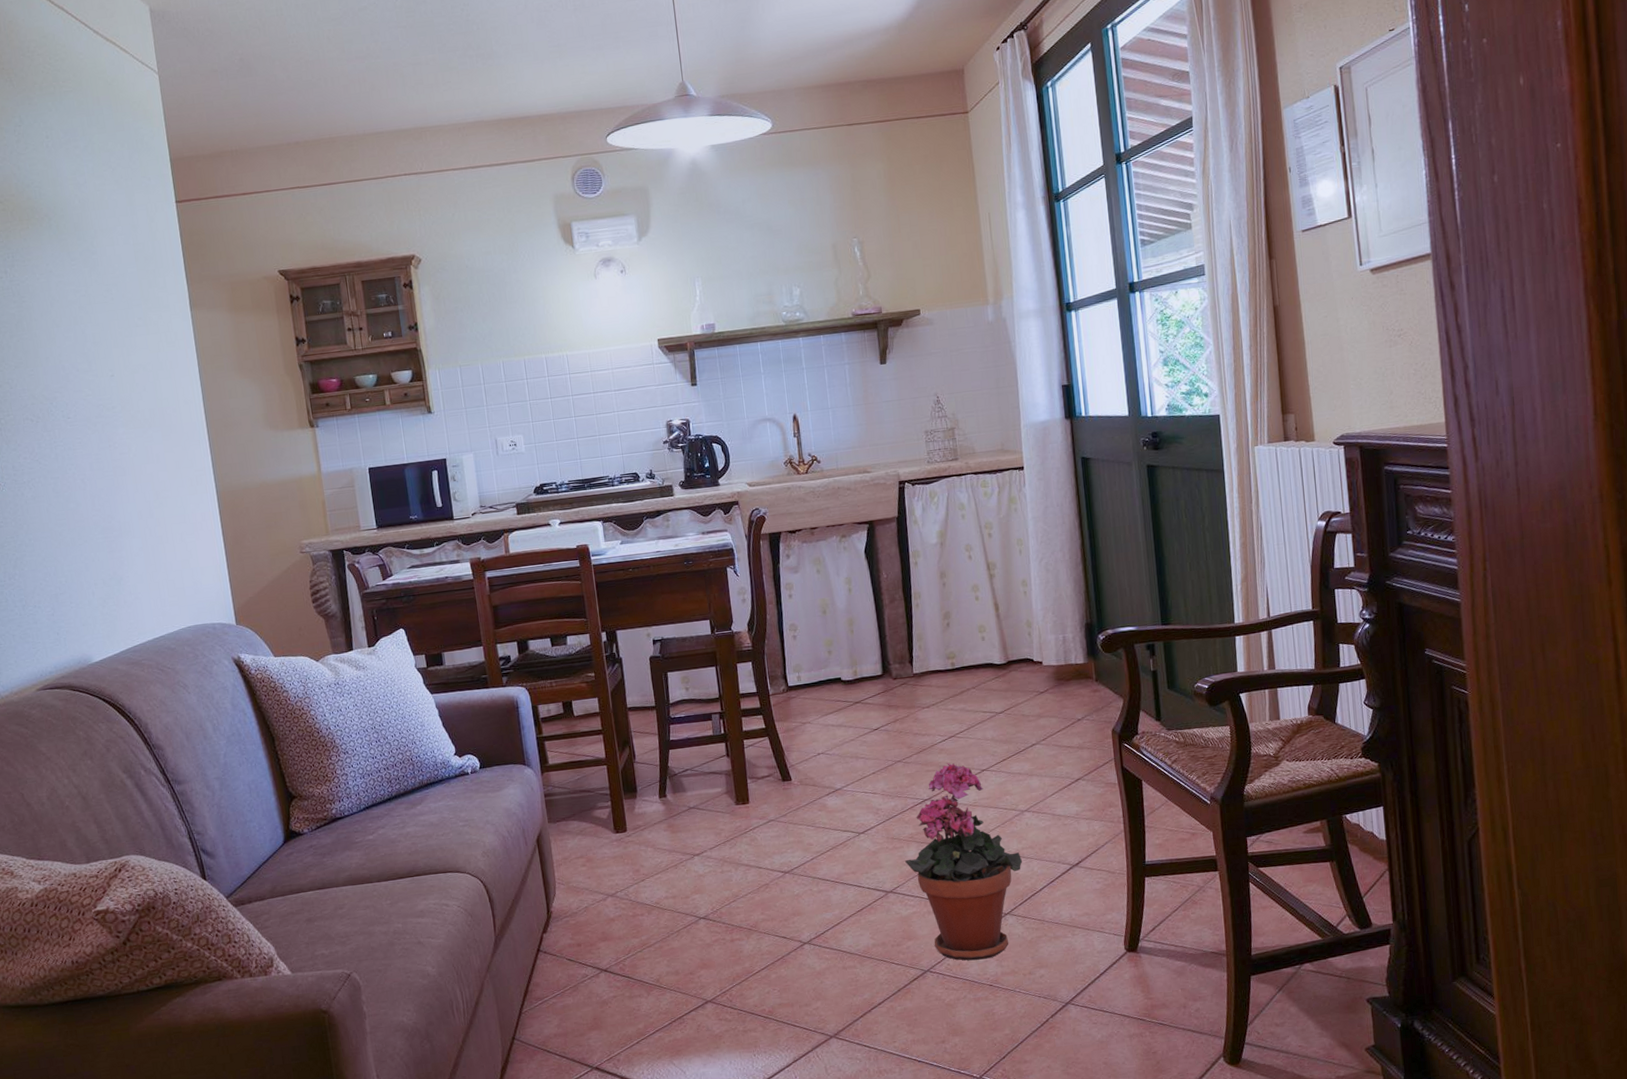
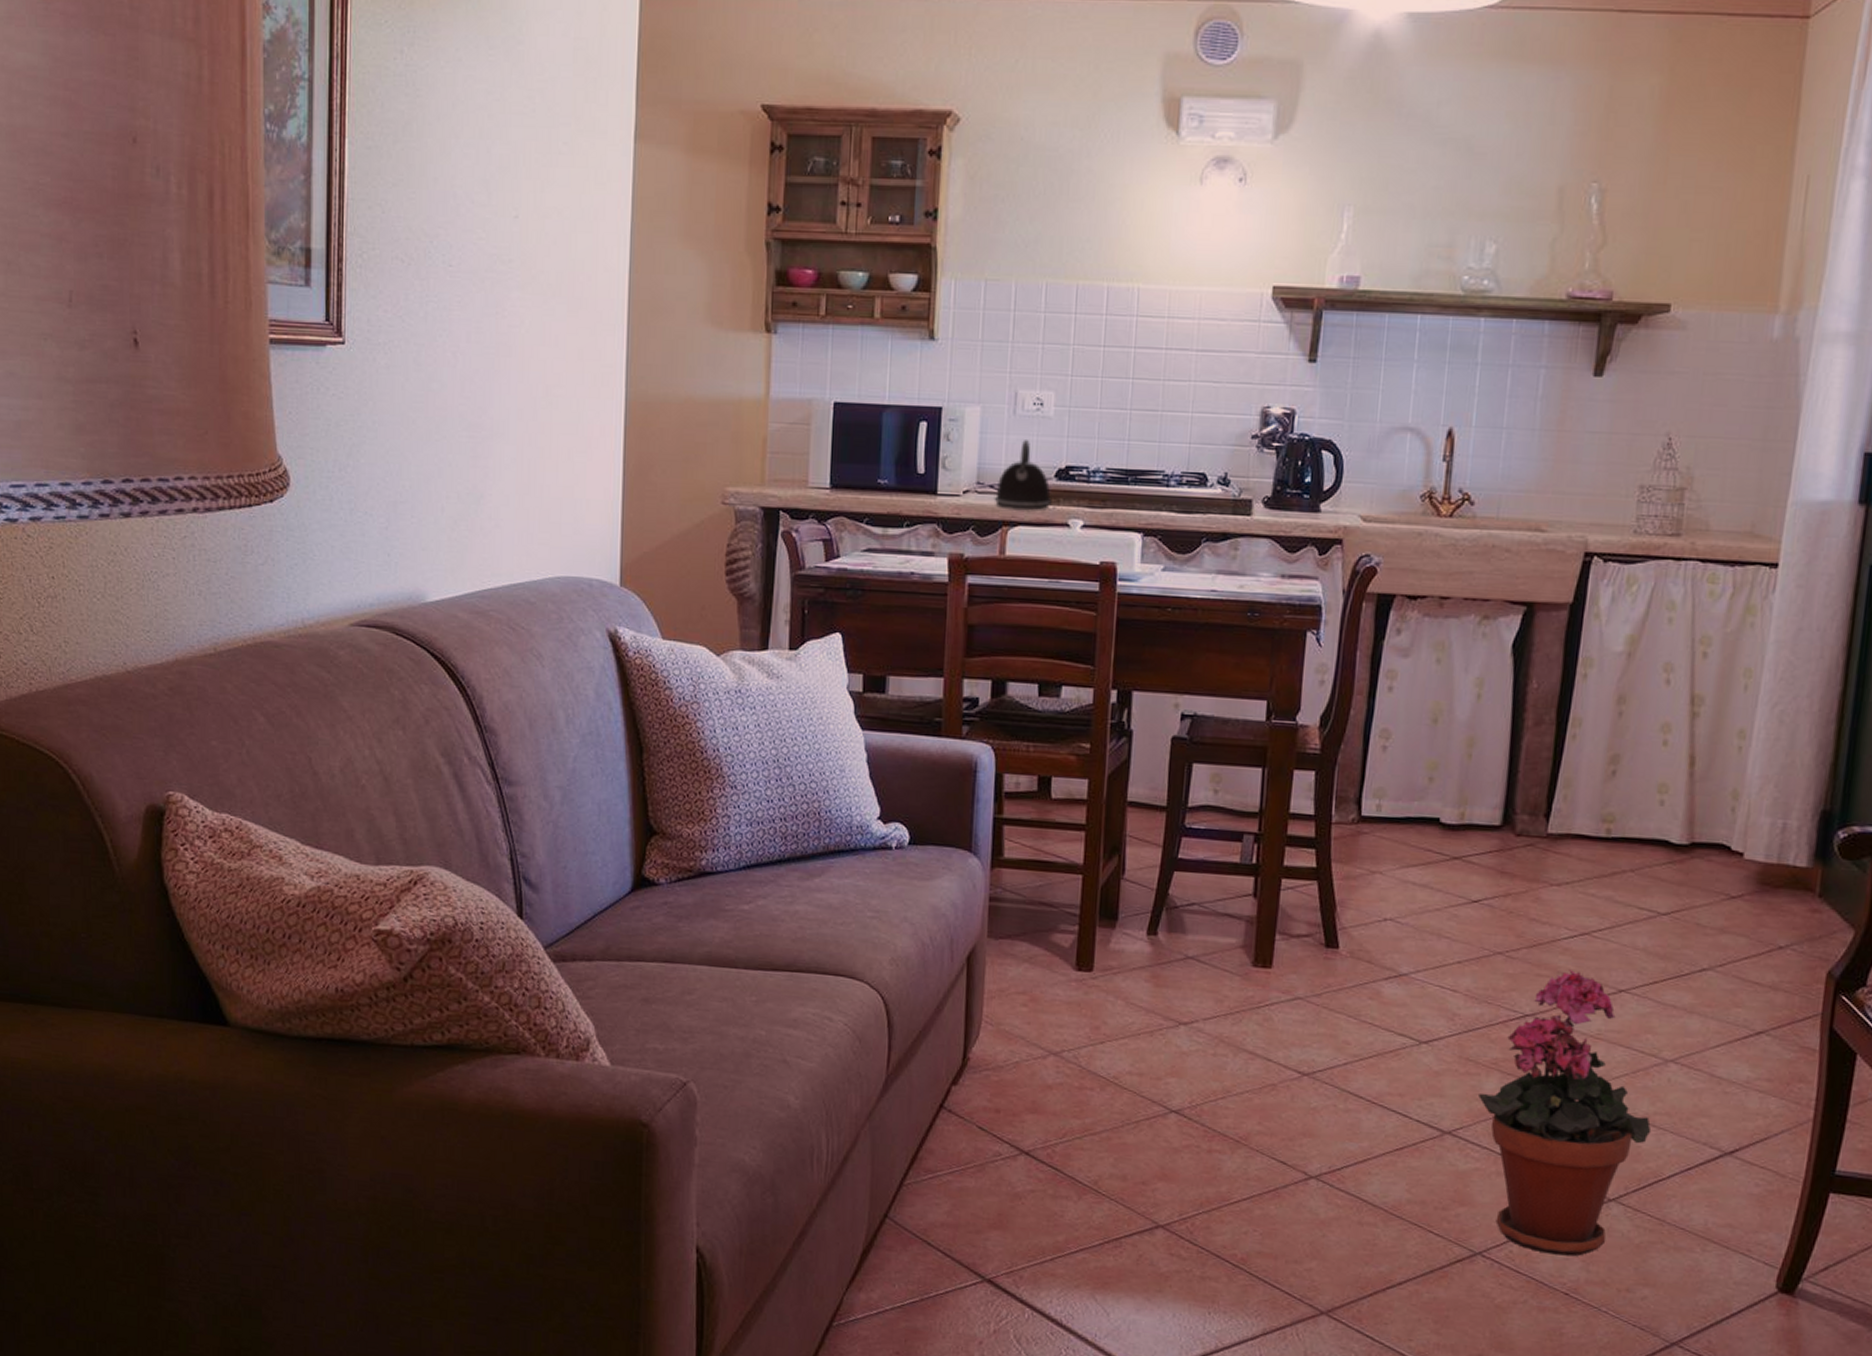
kettle: none [494,471,535,522] -> present [995,440,1051,513]

